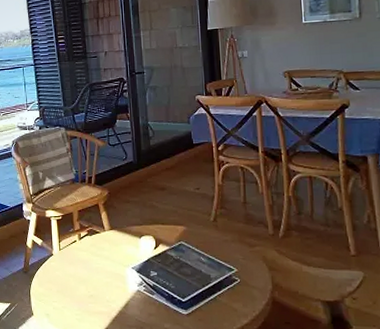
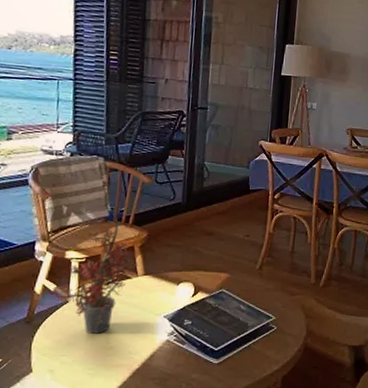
potted plant: none [40,174,104,283] -> present [53,212,140,334]

